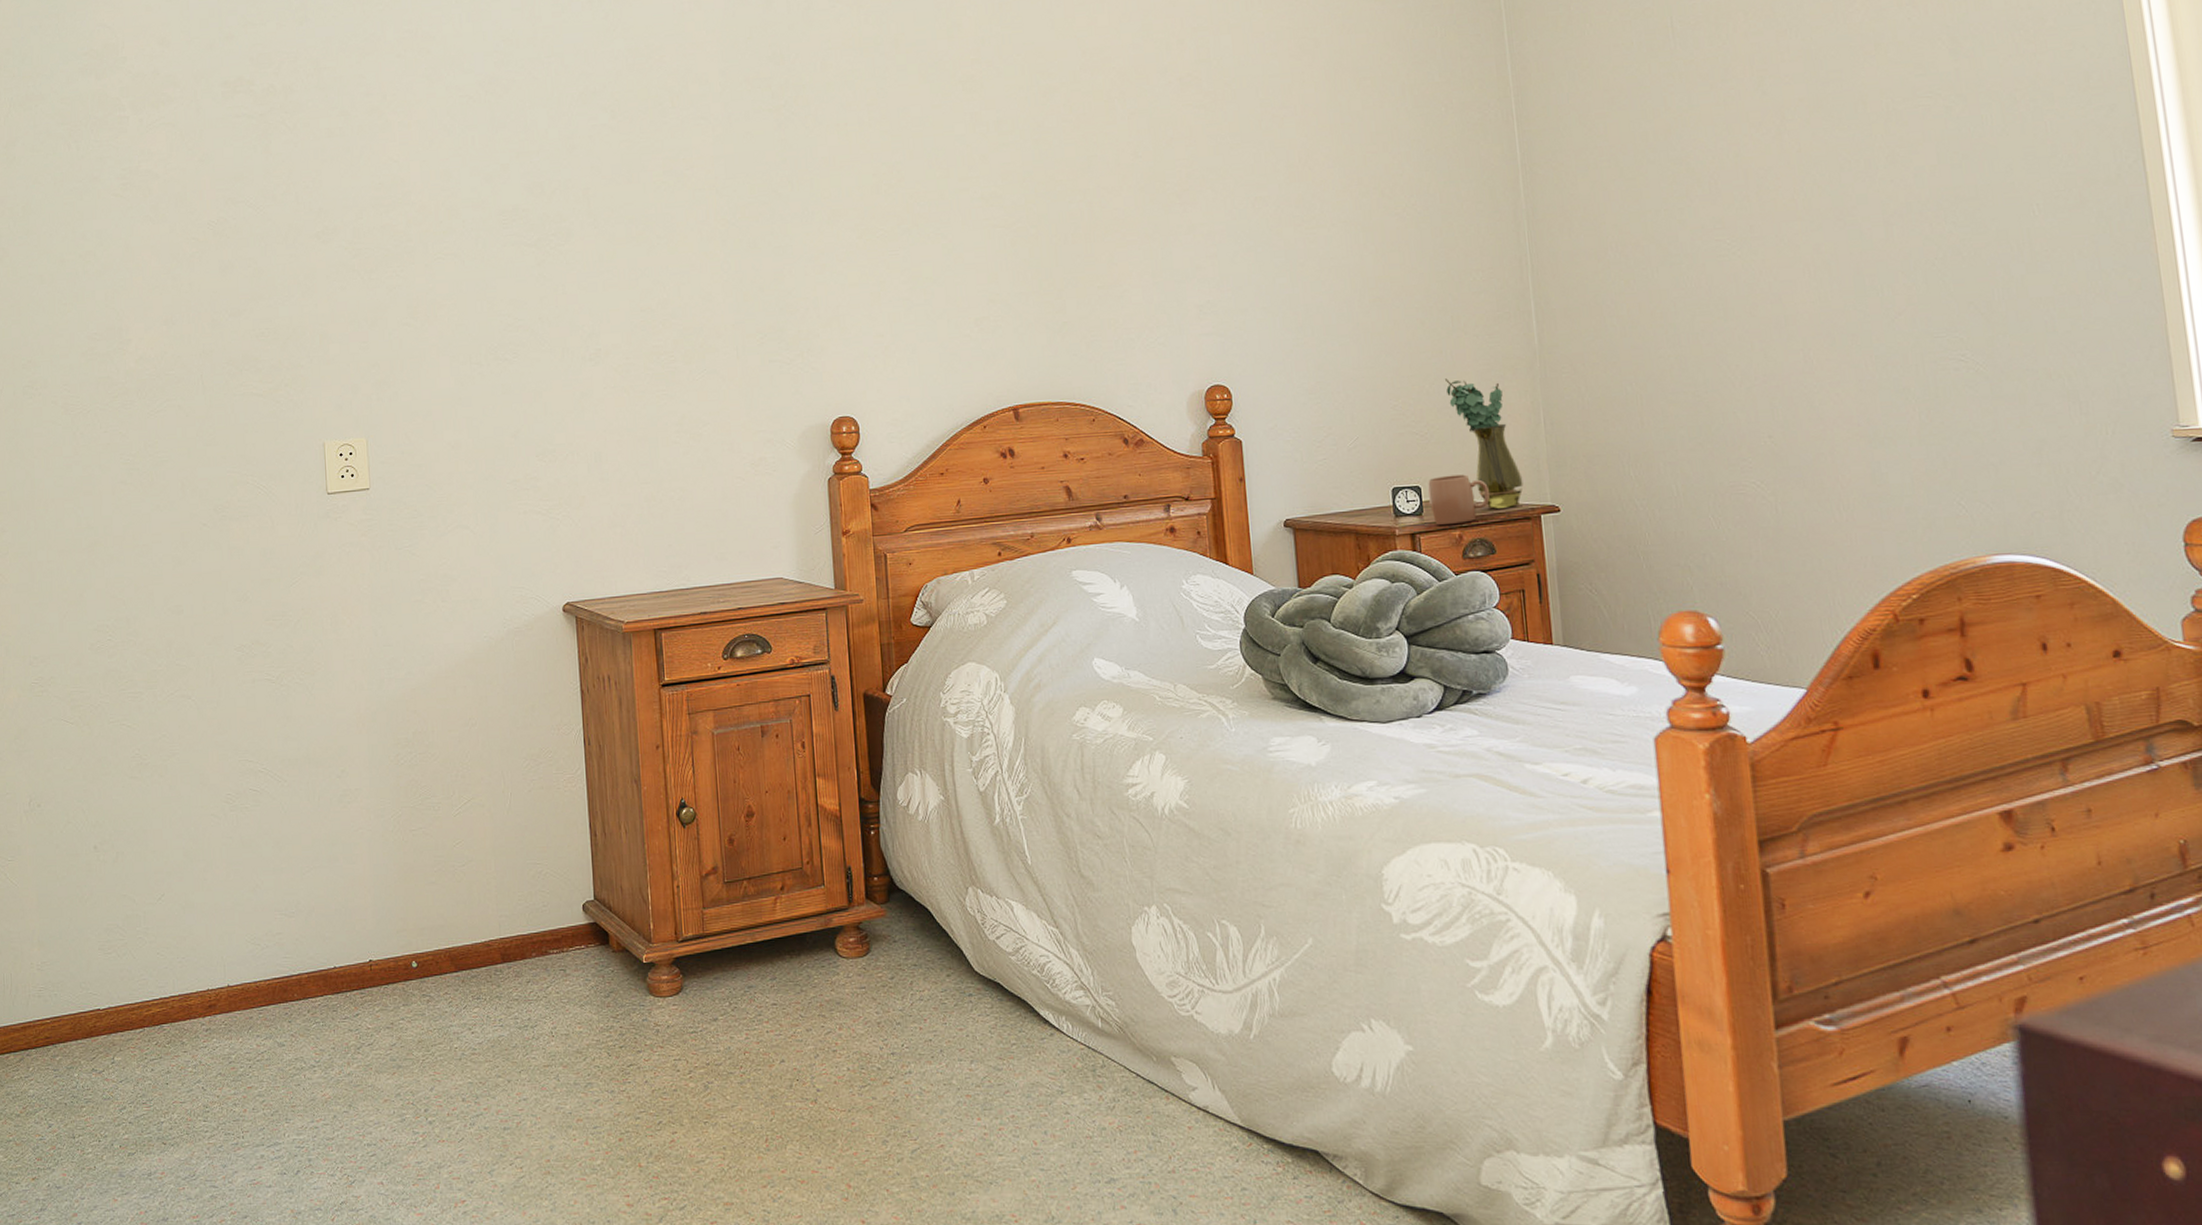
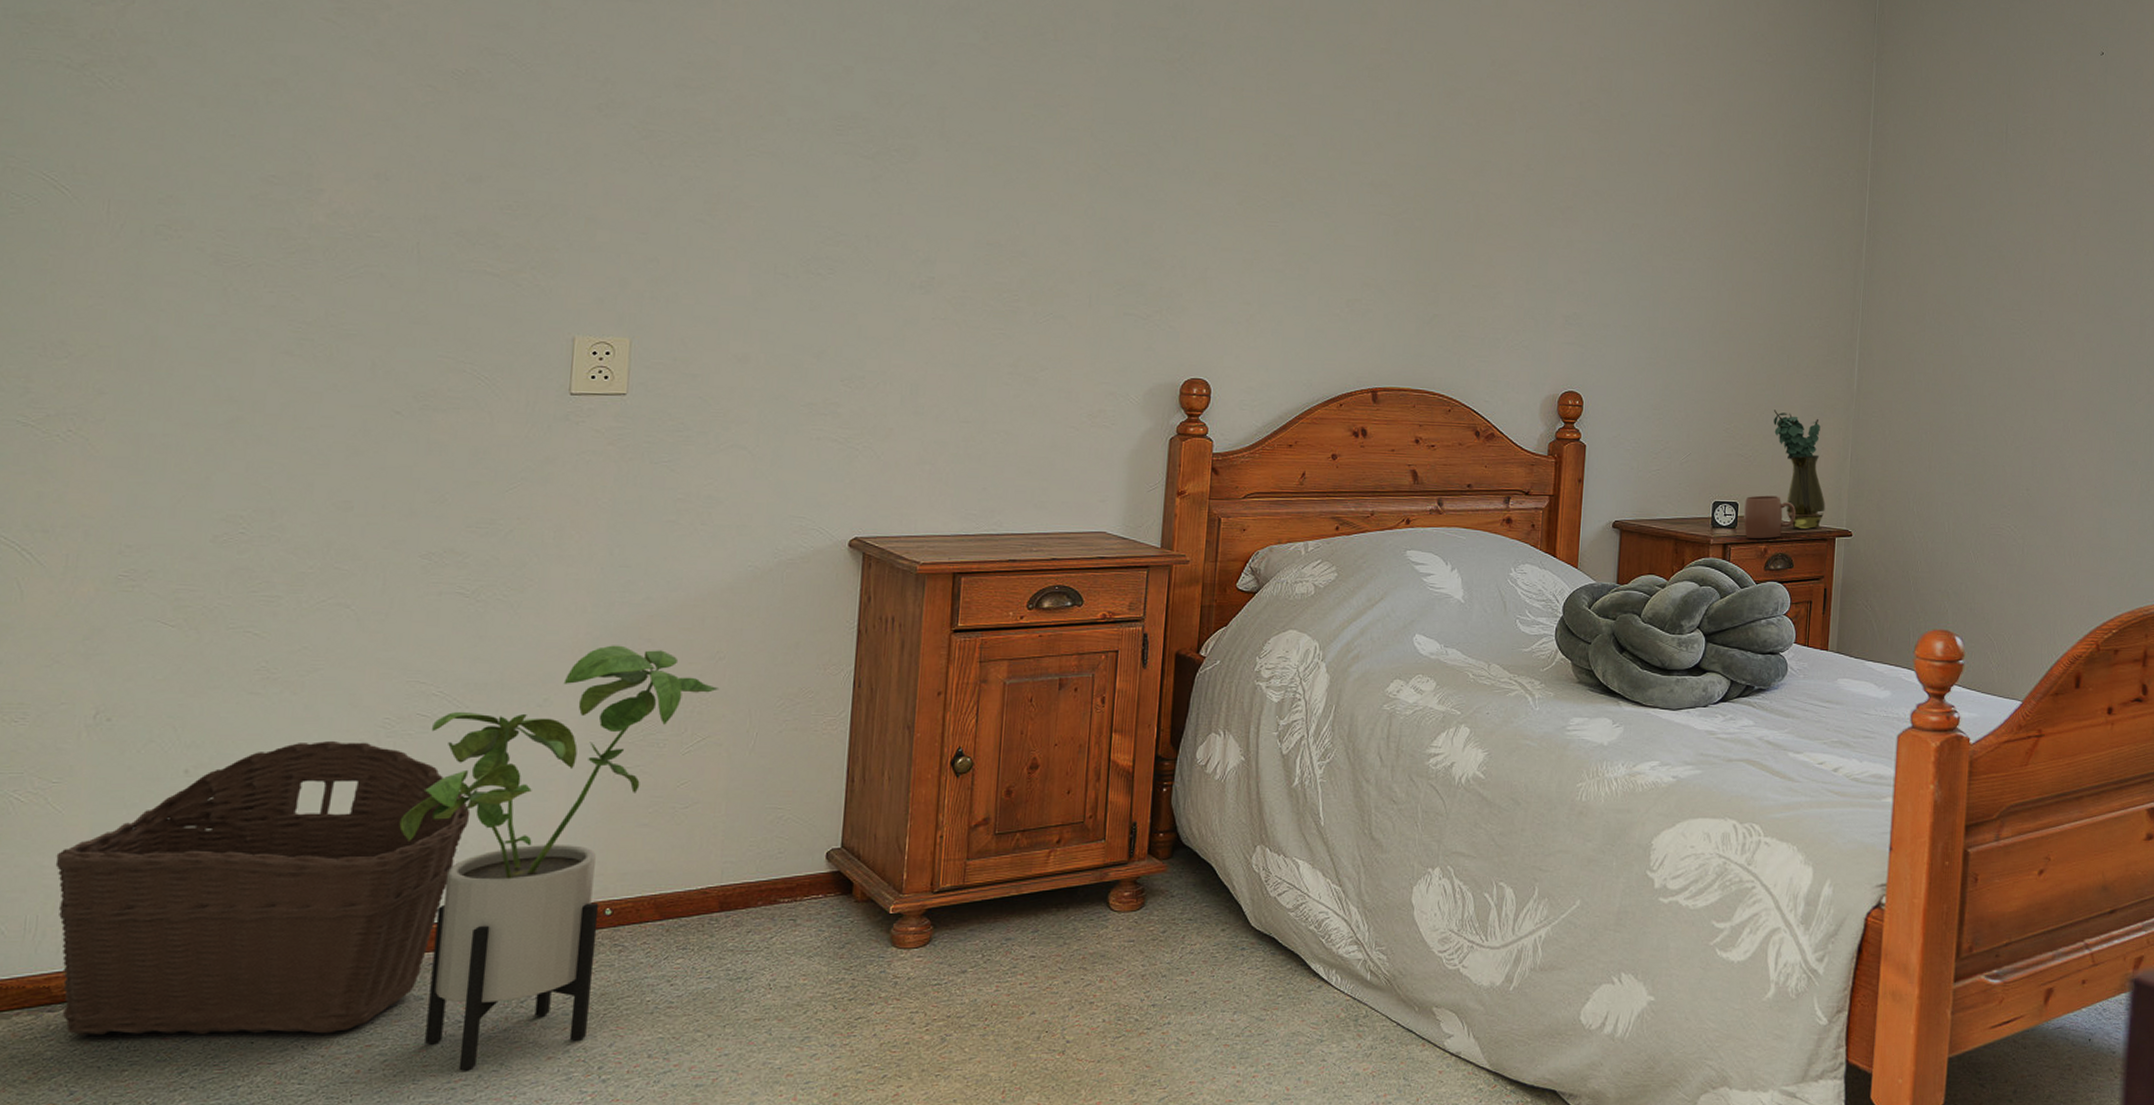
wicker basket: none [17,815,299,1077] -> present [55,740,471,1035]
house plant: none [248,718,476,1112] -> present [399,645,720,1071]

